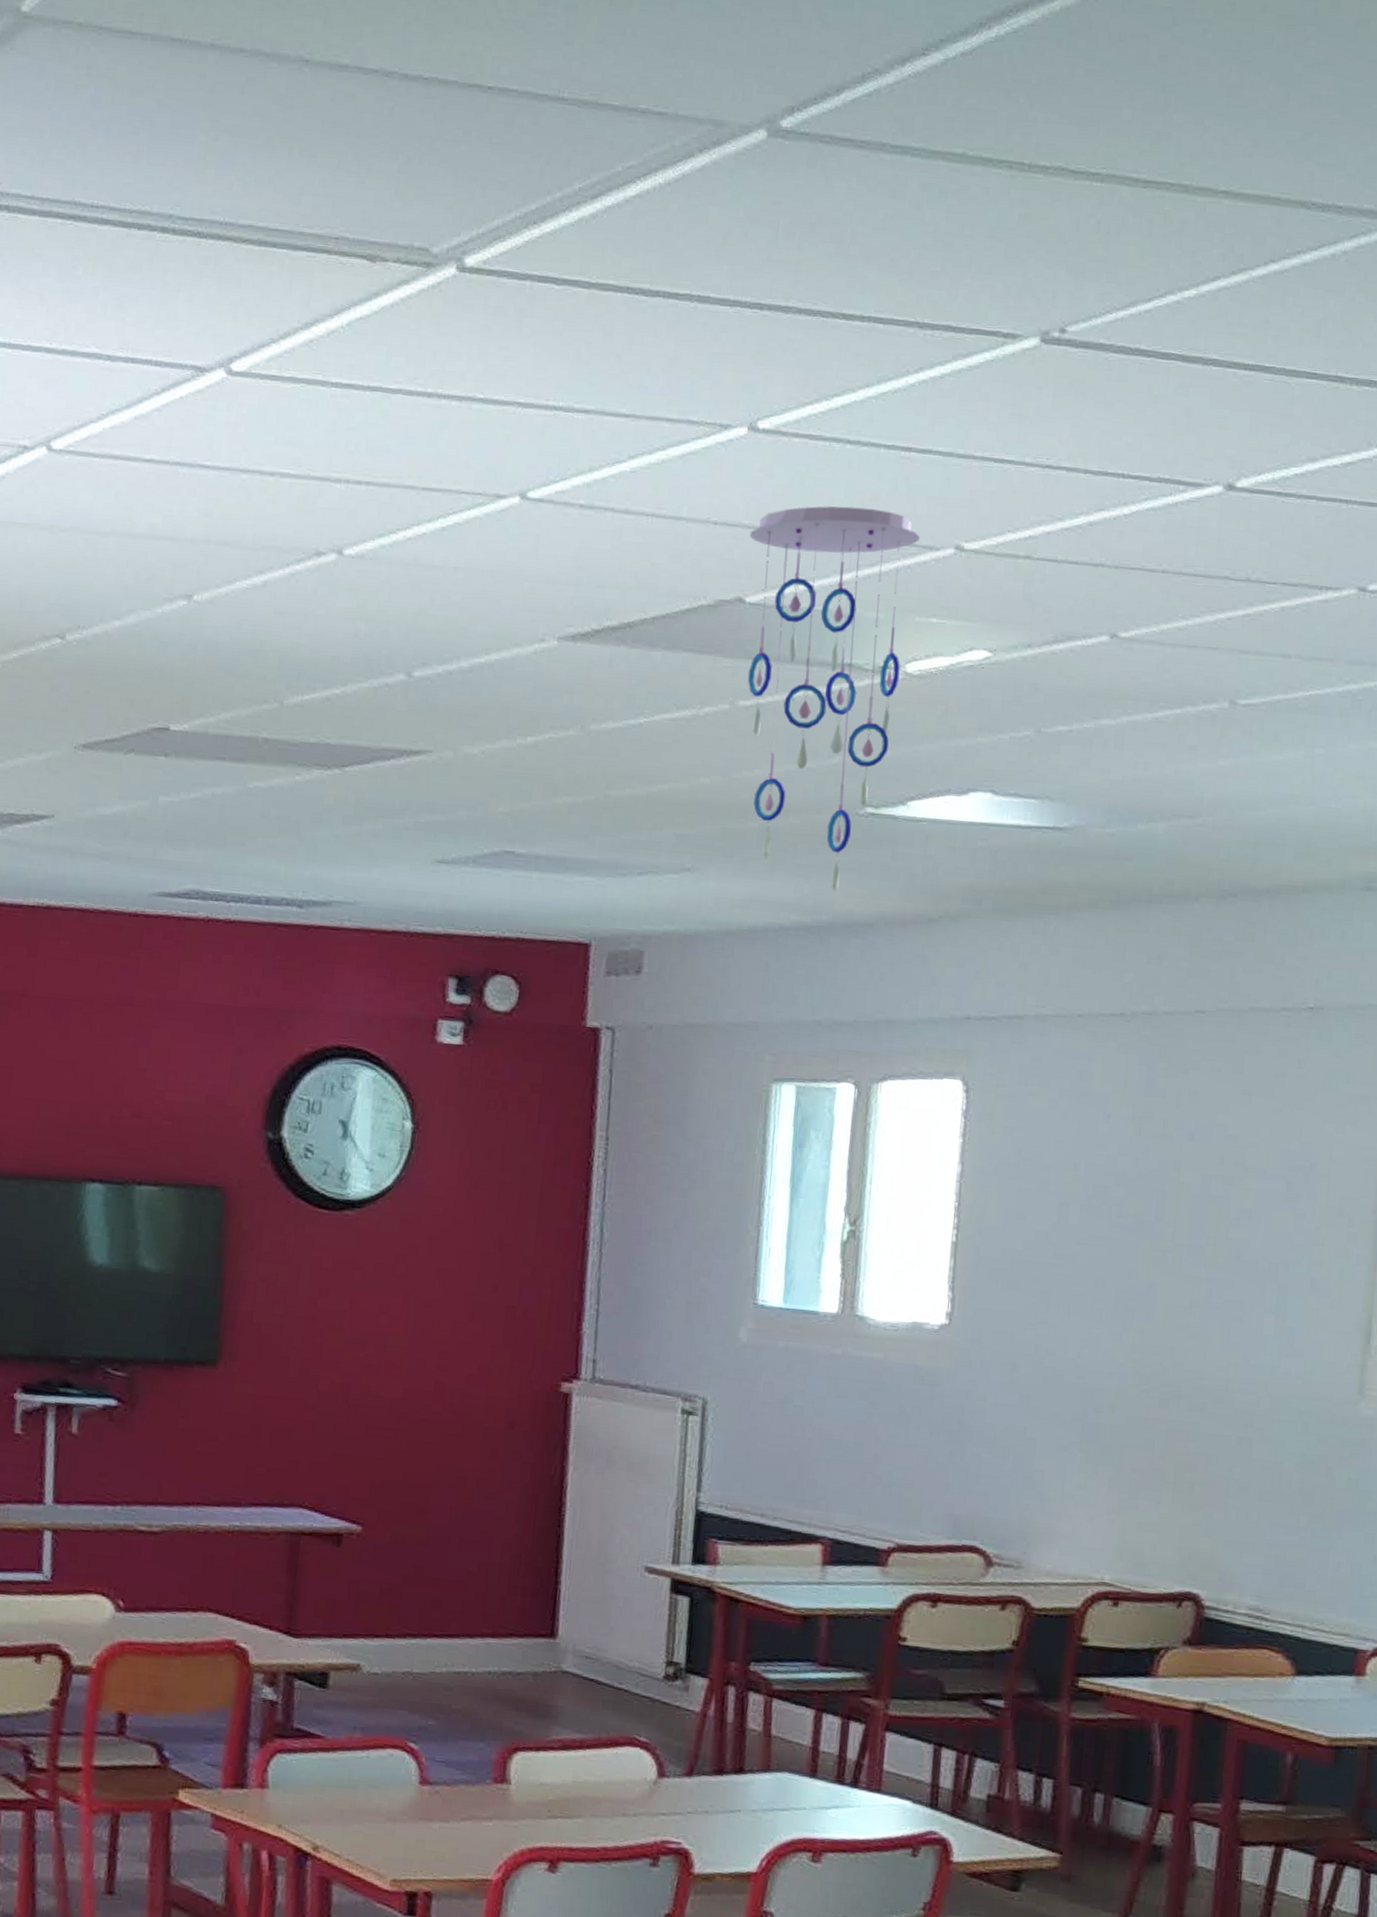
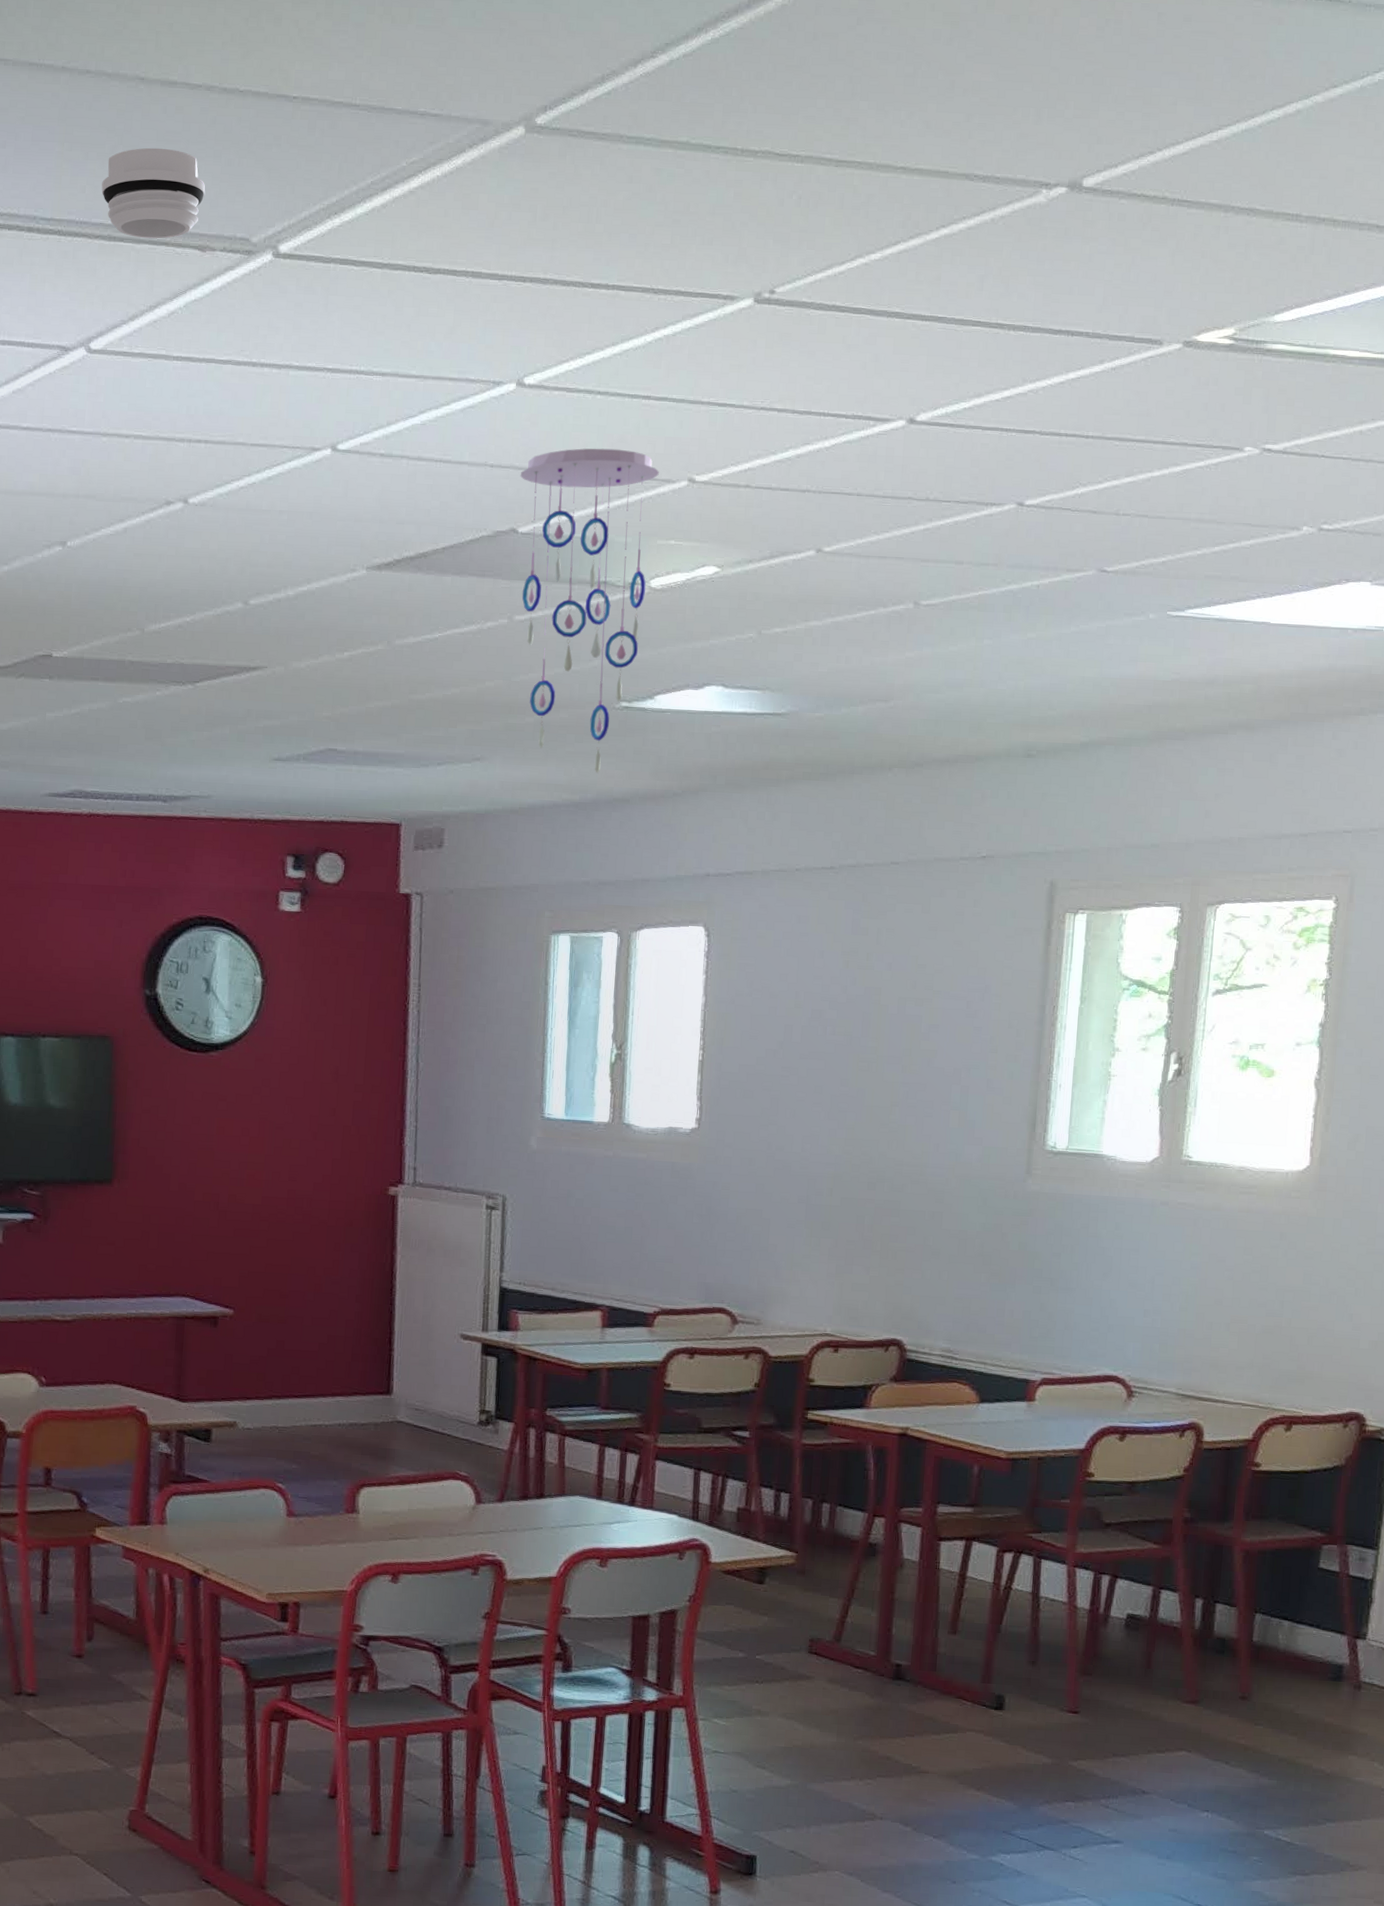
smoke detector: none [252,140,379,246] -> present [101,147,206,239]

